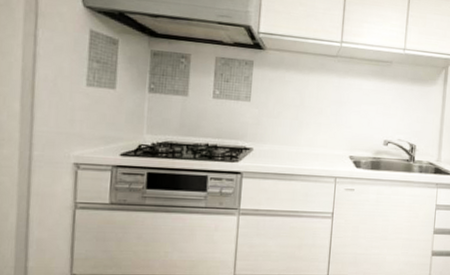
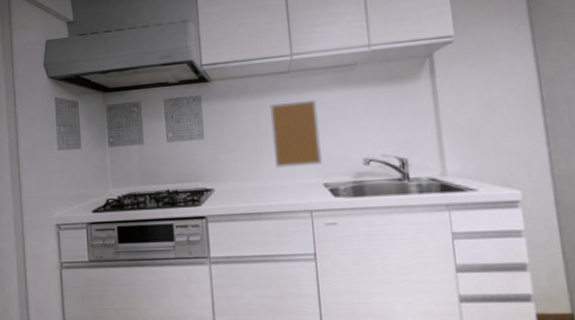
wall art: none [311,82,355,140] -> present [270,99,323,168]

